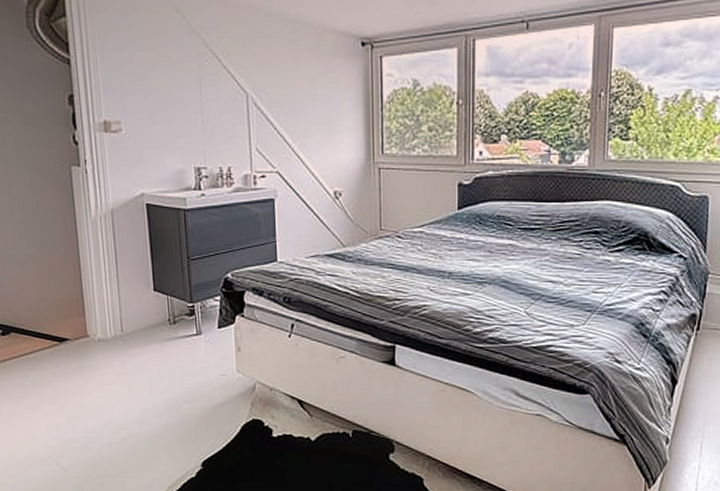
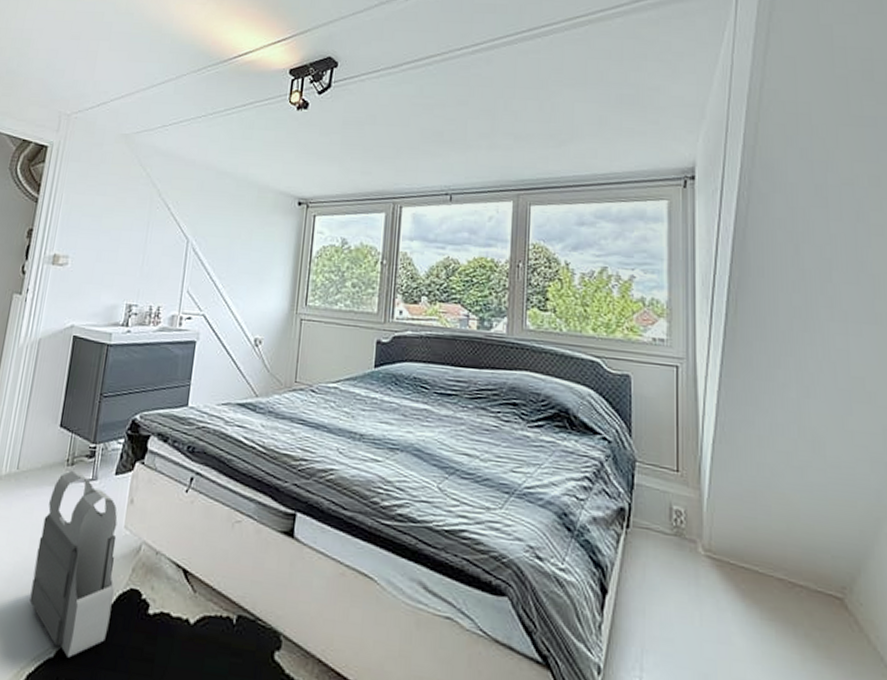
body armor vest: none [159,328,239,476] -> present [29,470,118,658]

